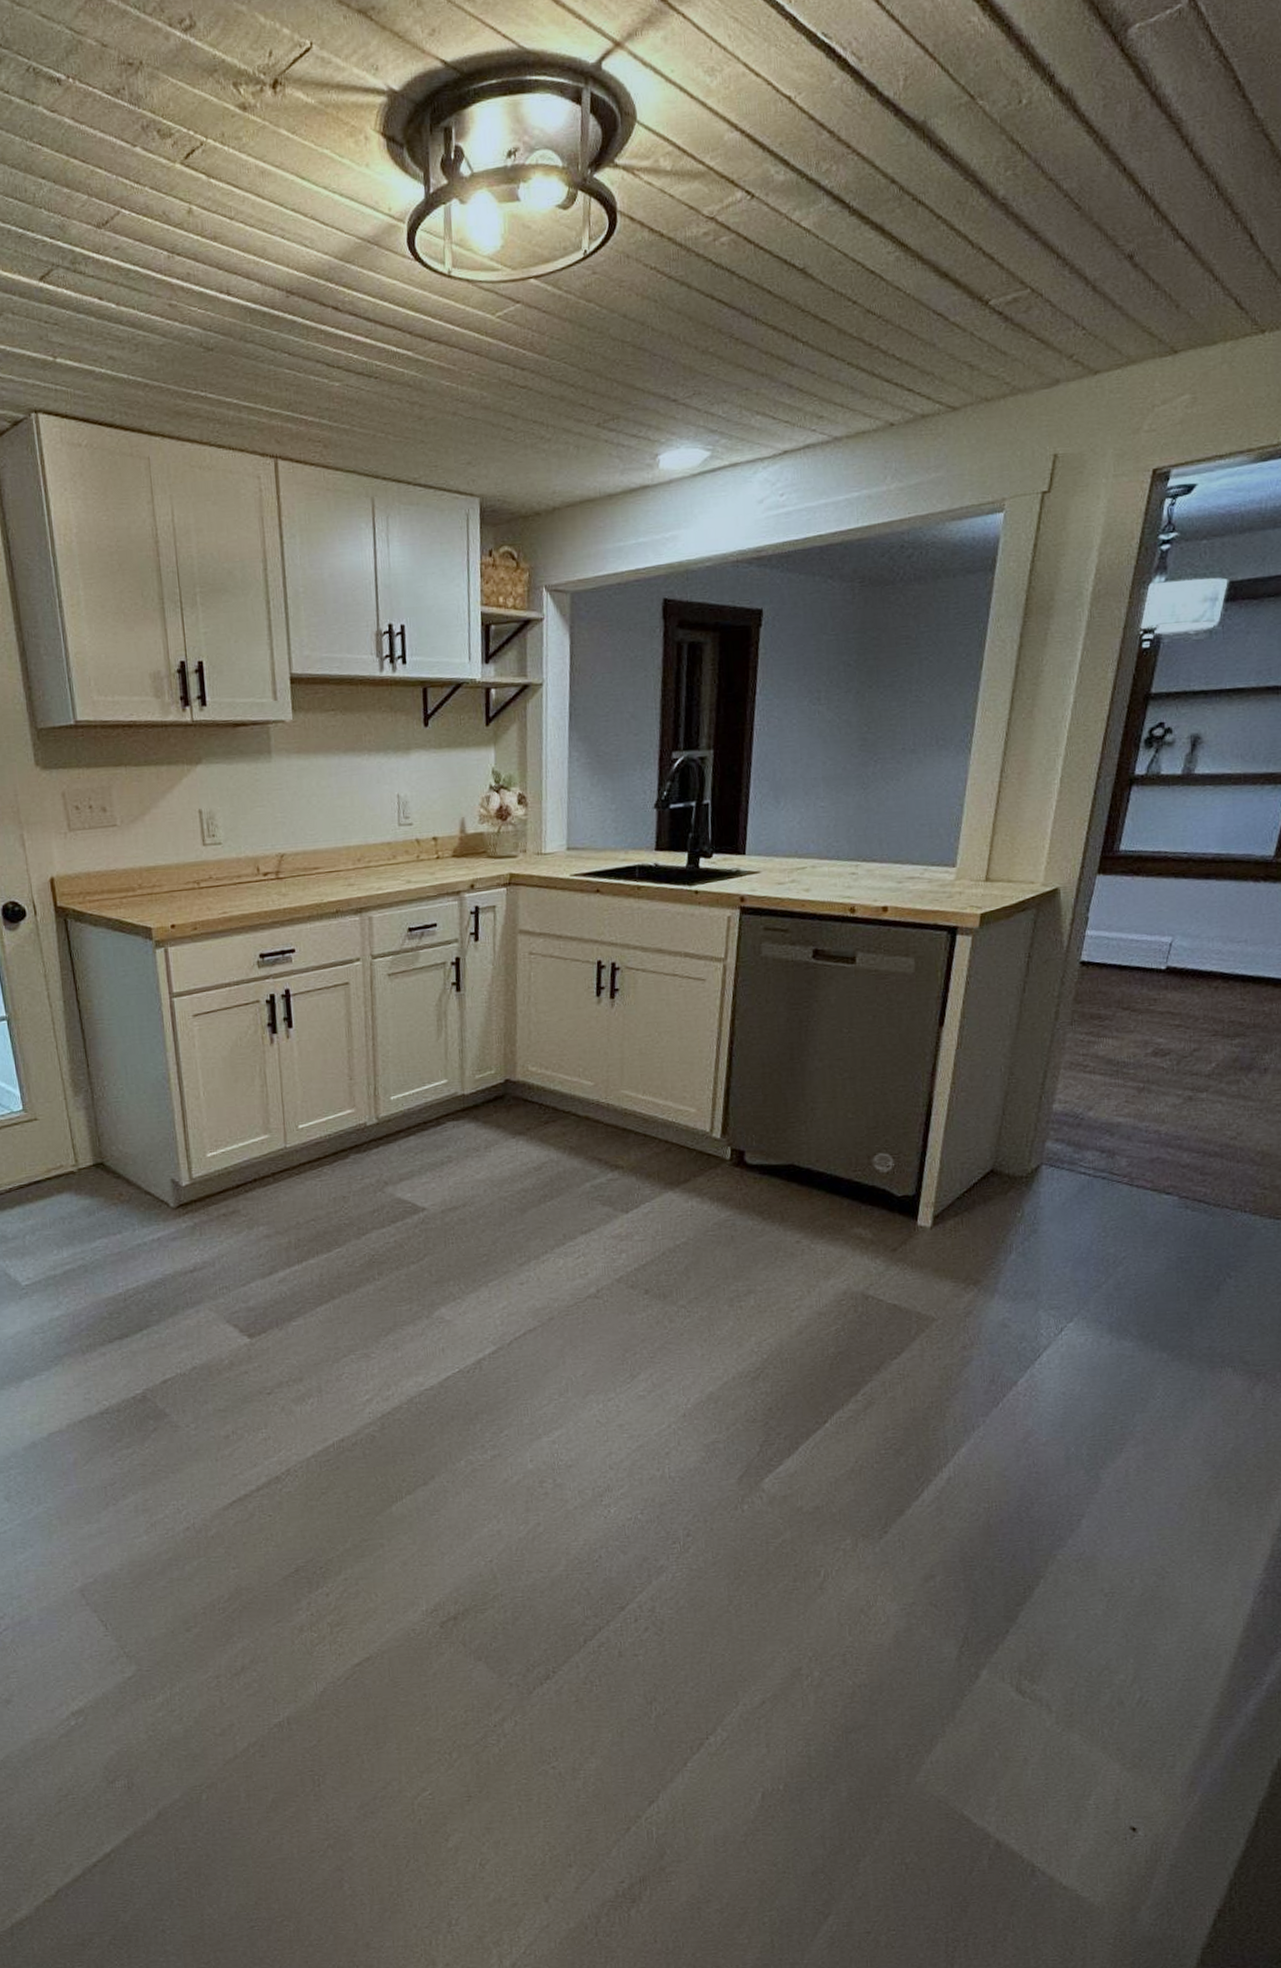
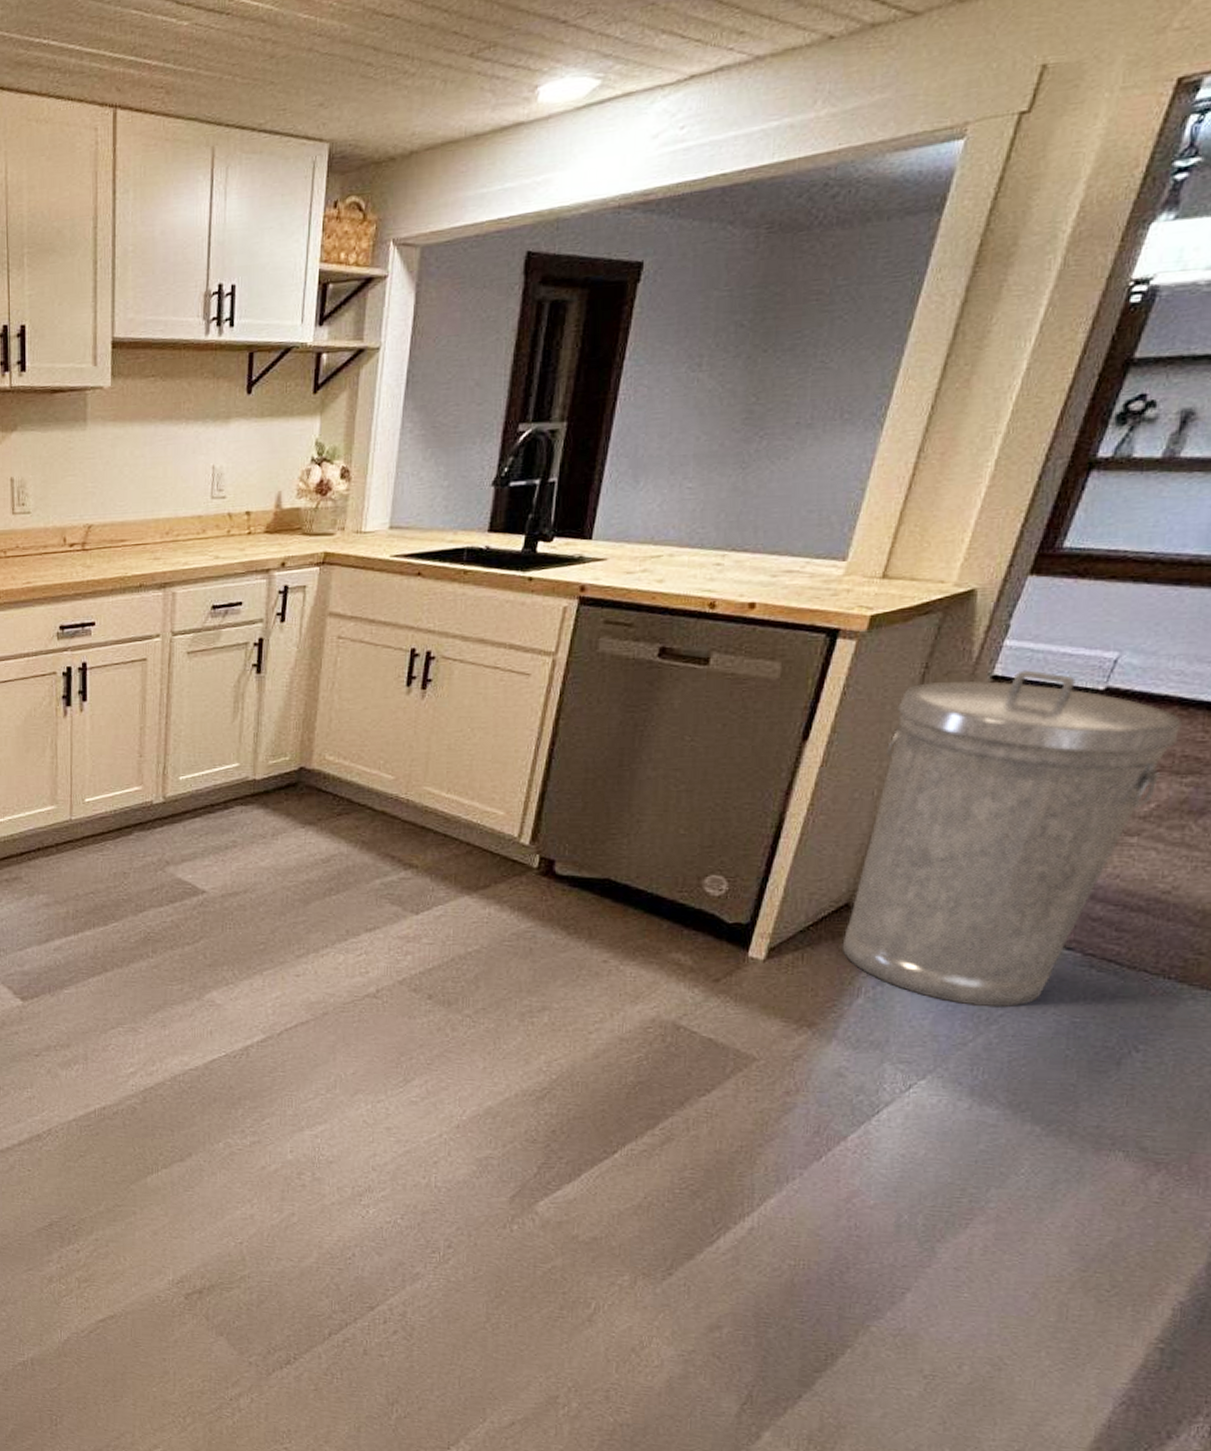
trash can: none [992,955,1226,1251] -> present [842,670,1182,1008]

